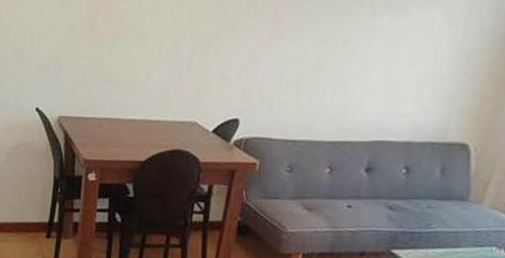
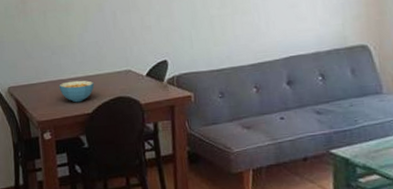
cereal bowl: none [113,122,153,148] -> present [59,80,94,103]

